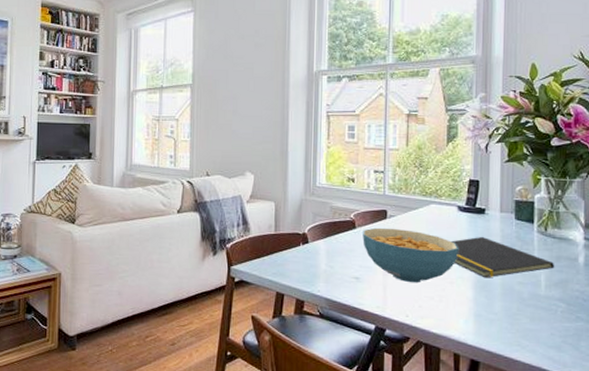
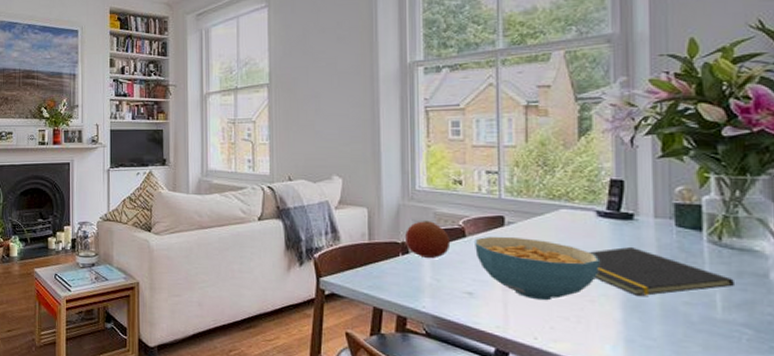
fruit: none [306,214,343,248] -> present [405,221,451,259]

